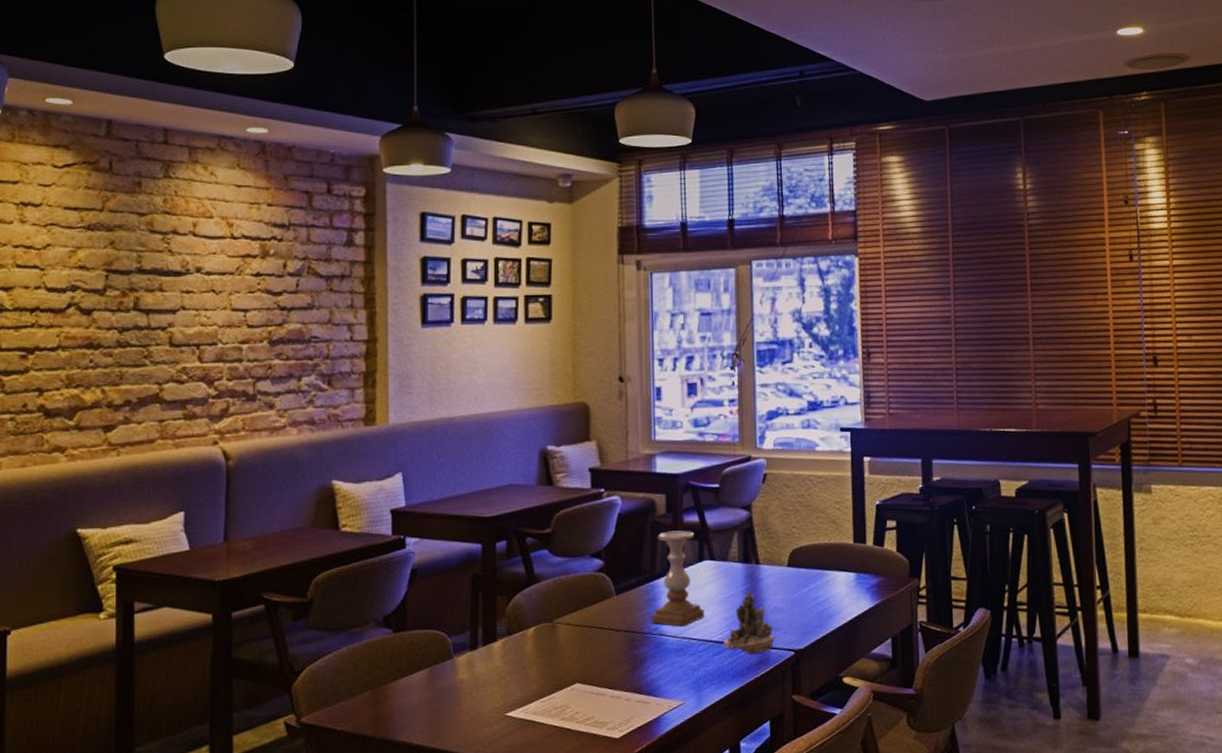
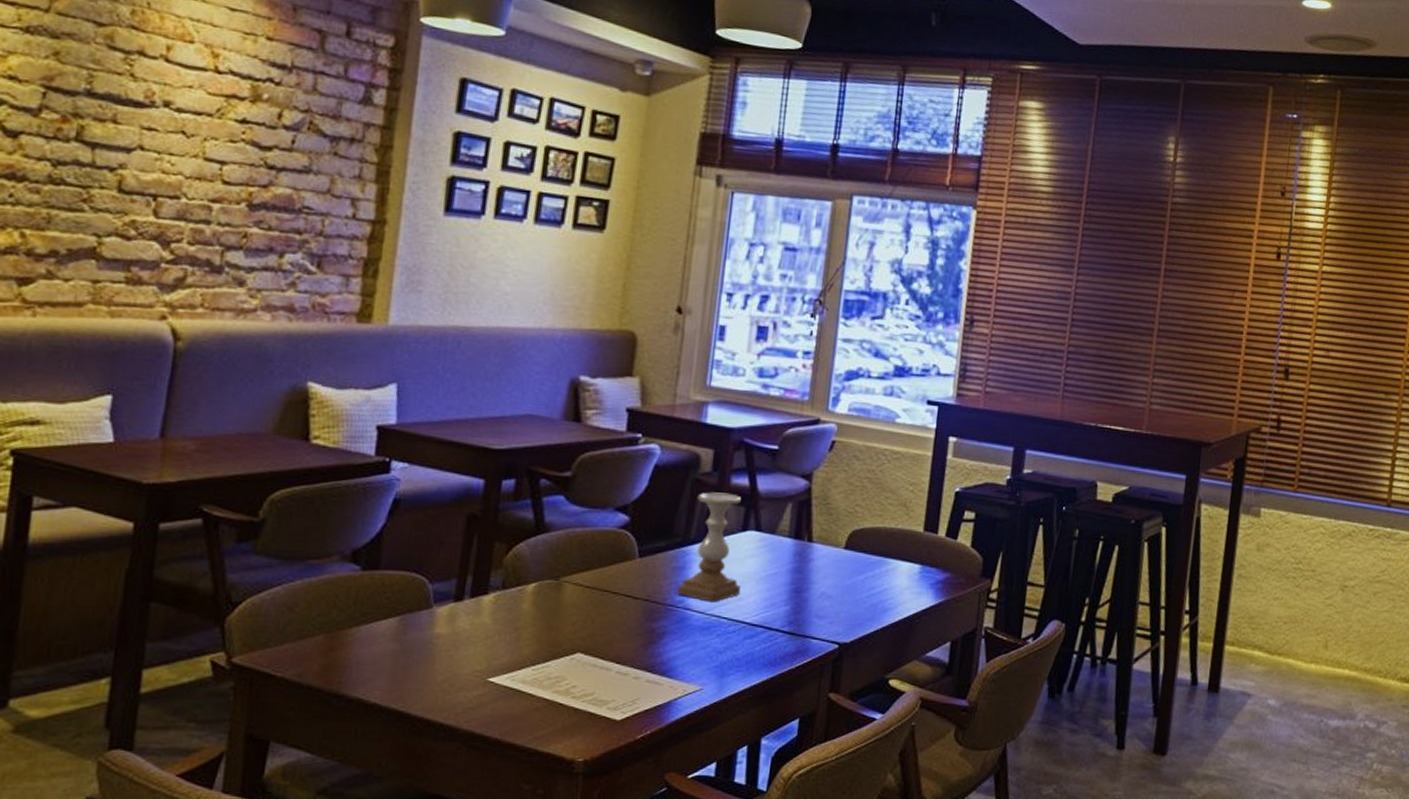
succulent planter: present [723,590,774,655] -> none [757,569,818,643]

